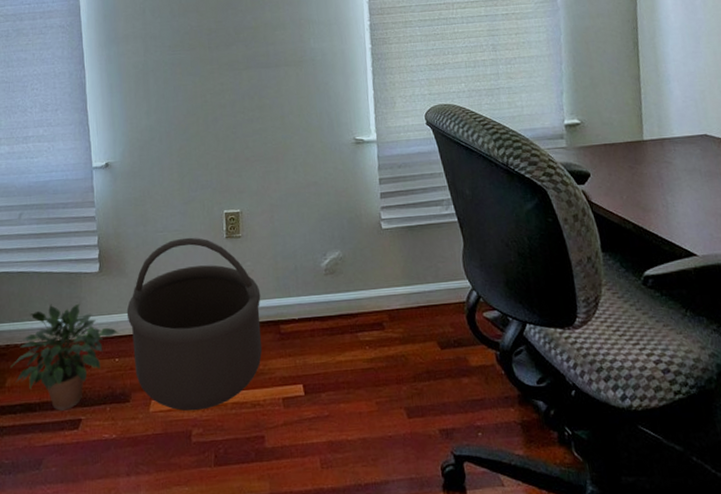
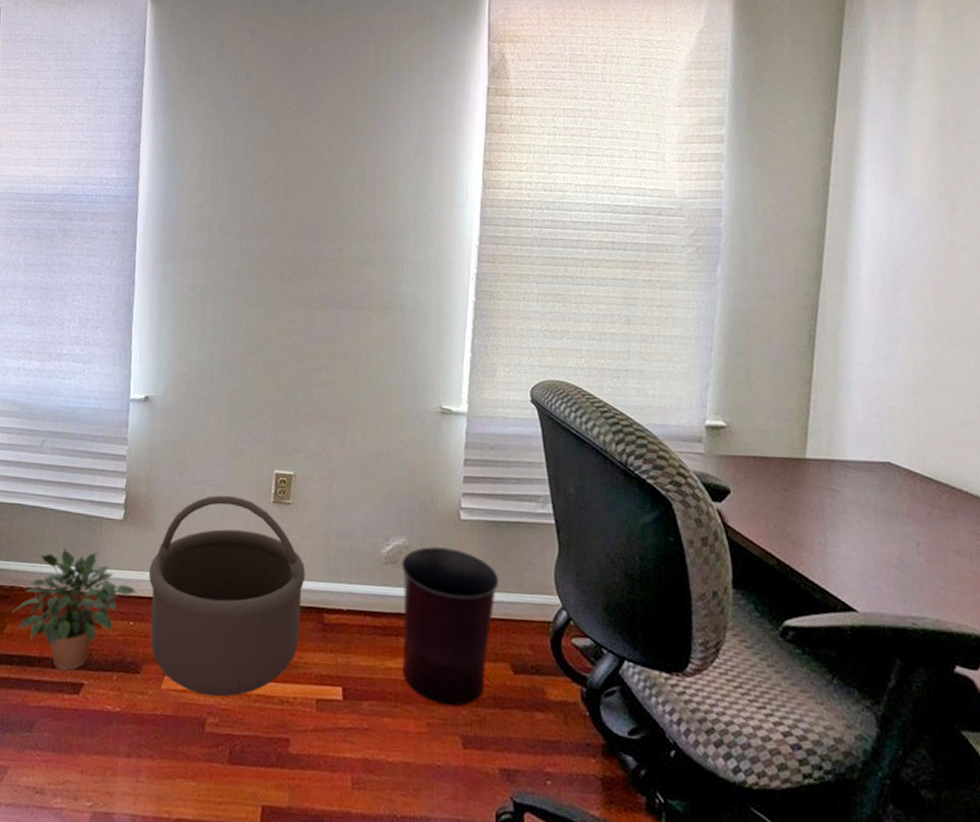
waste bin: none [338,254,420,385] -> present [401,546,500,706]

